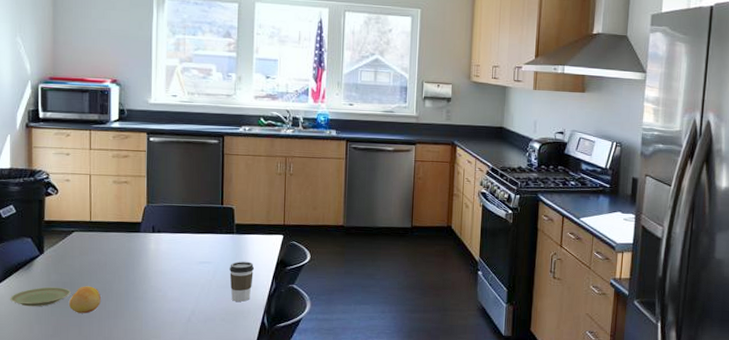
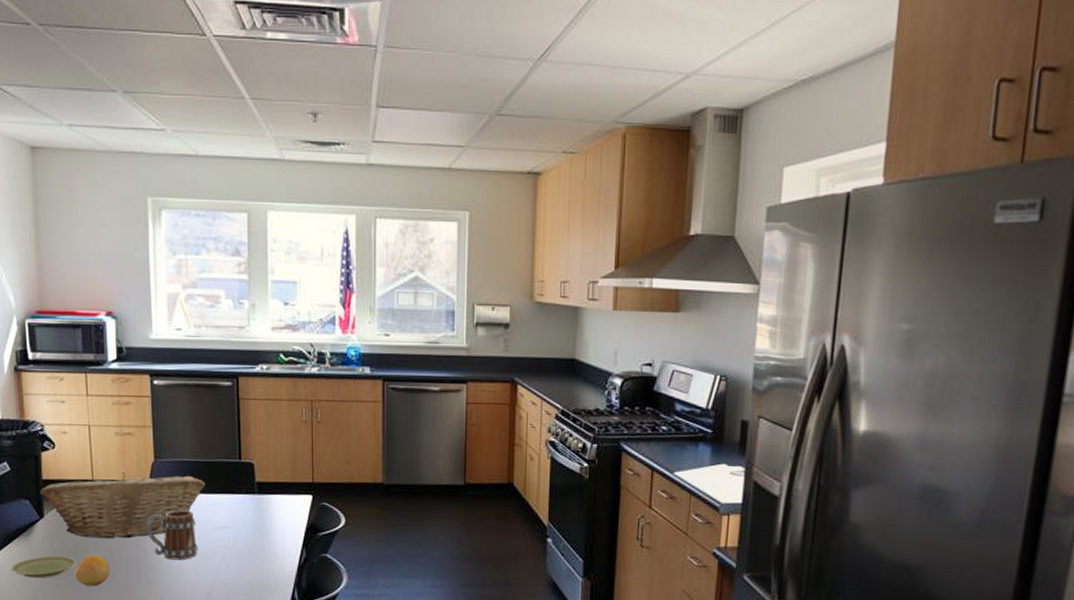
fruit basket: none [41,215,191,272] -> present [39,472,205,539]
mug: none [136,247,181,291] -> present [146,510,198,560]
coffee cup: present [229,261,254,302] -> none [252,526,280,574]

